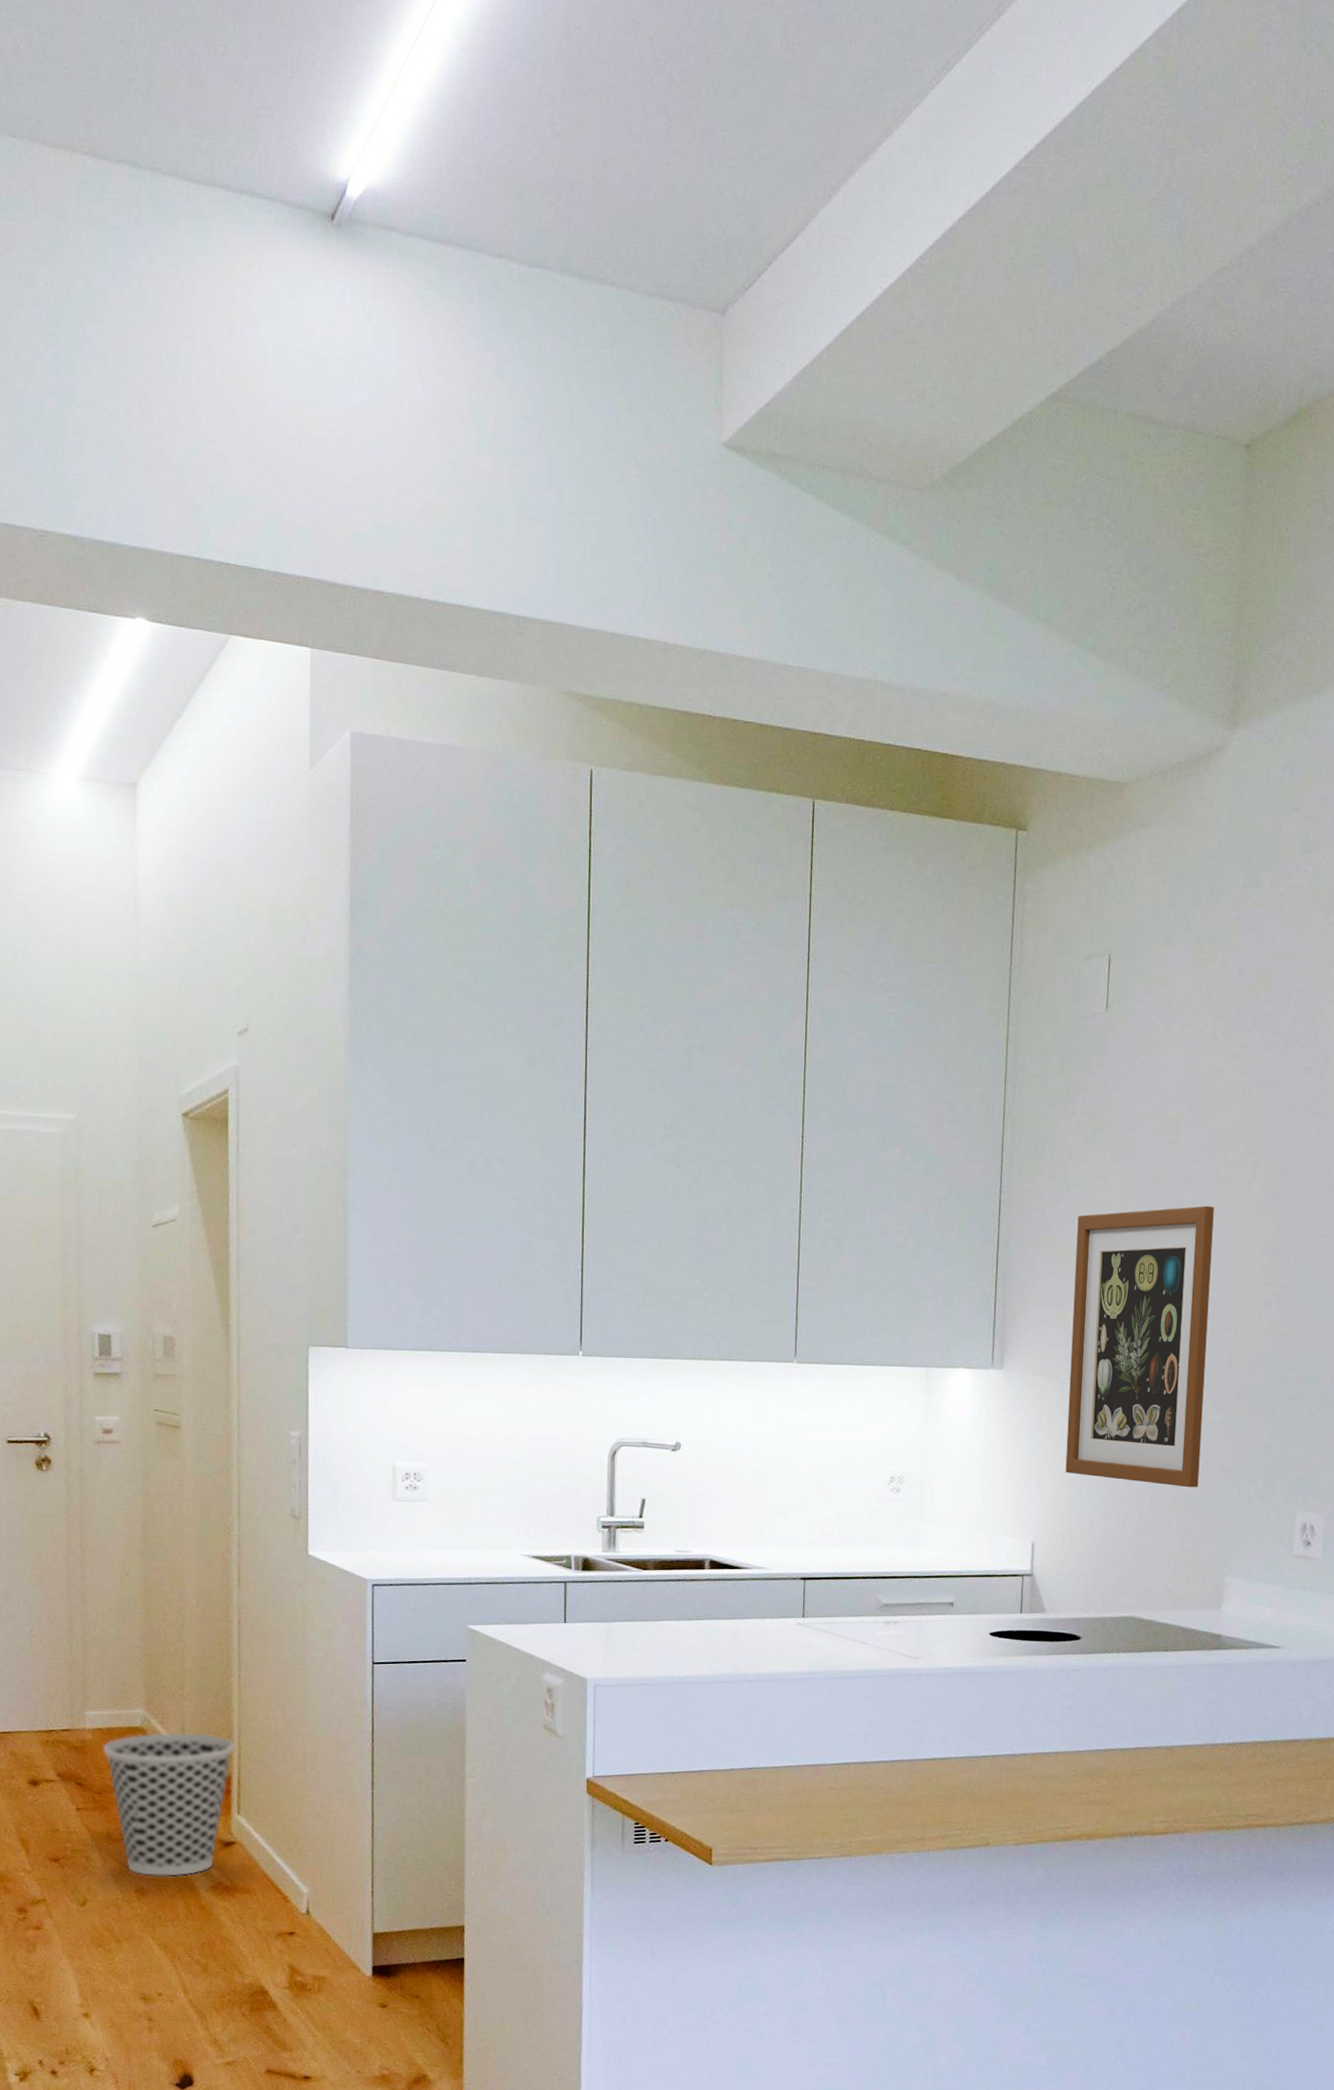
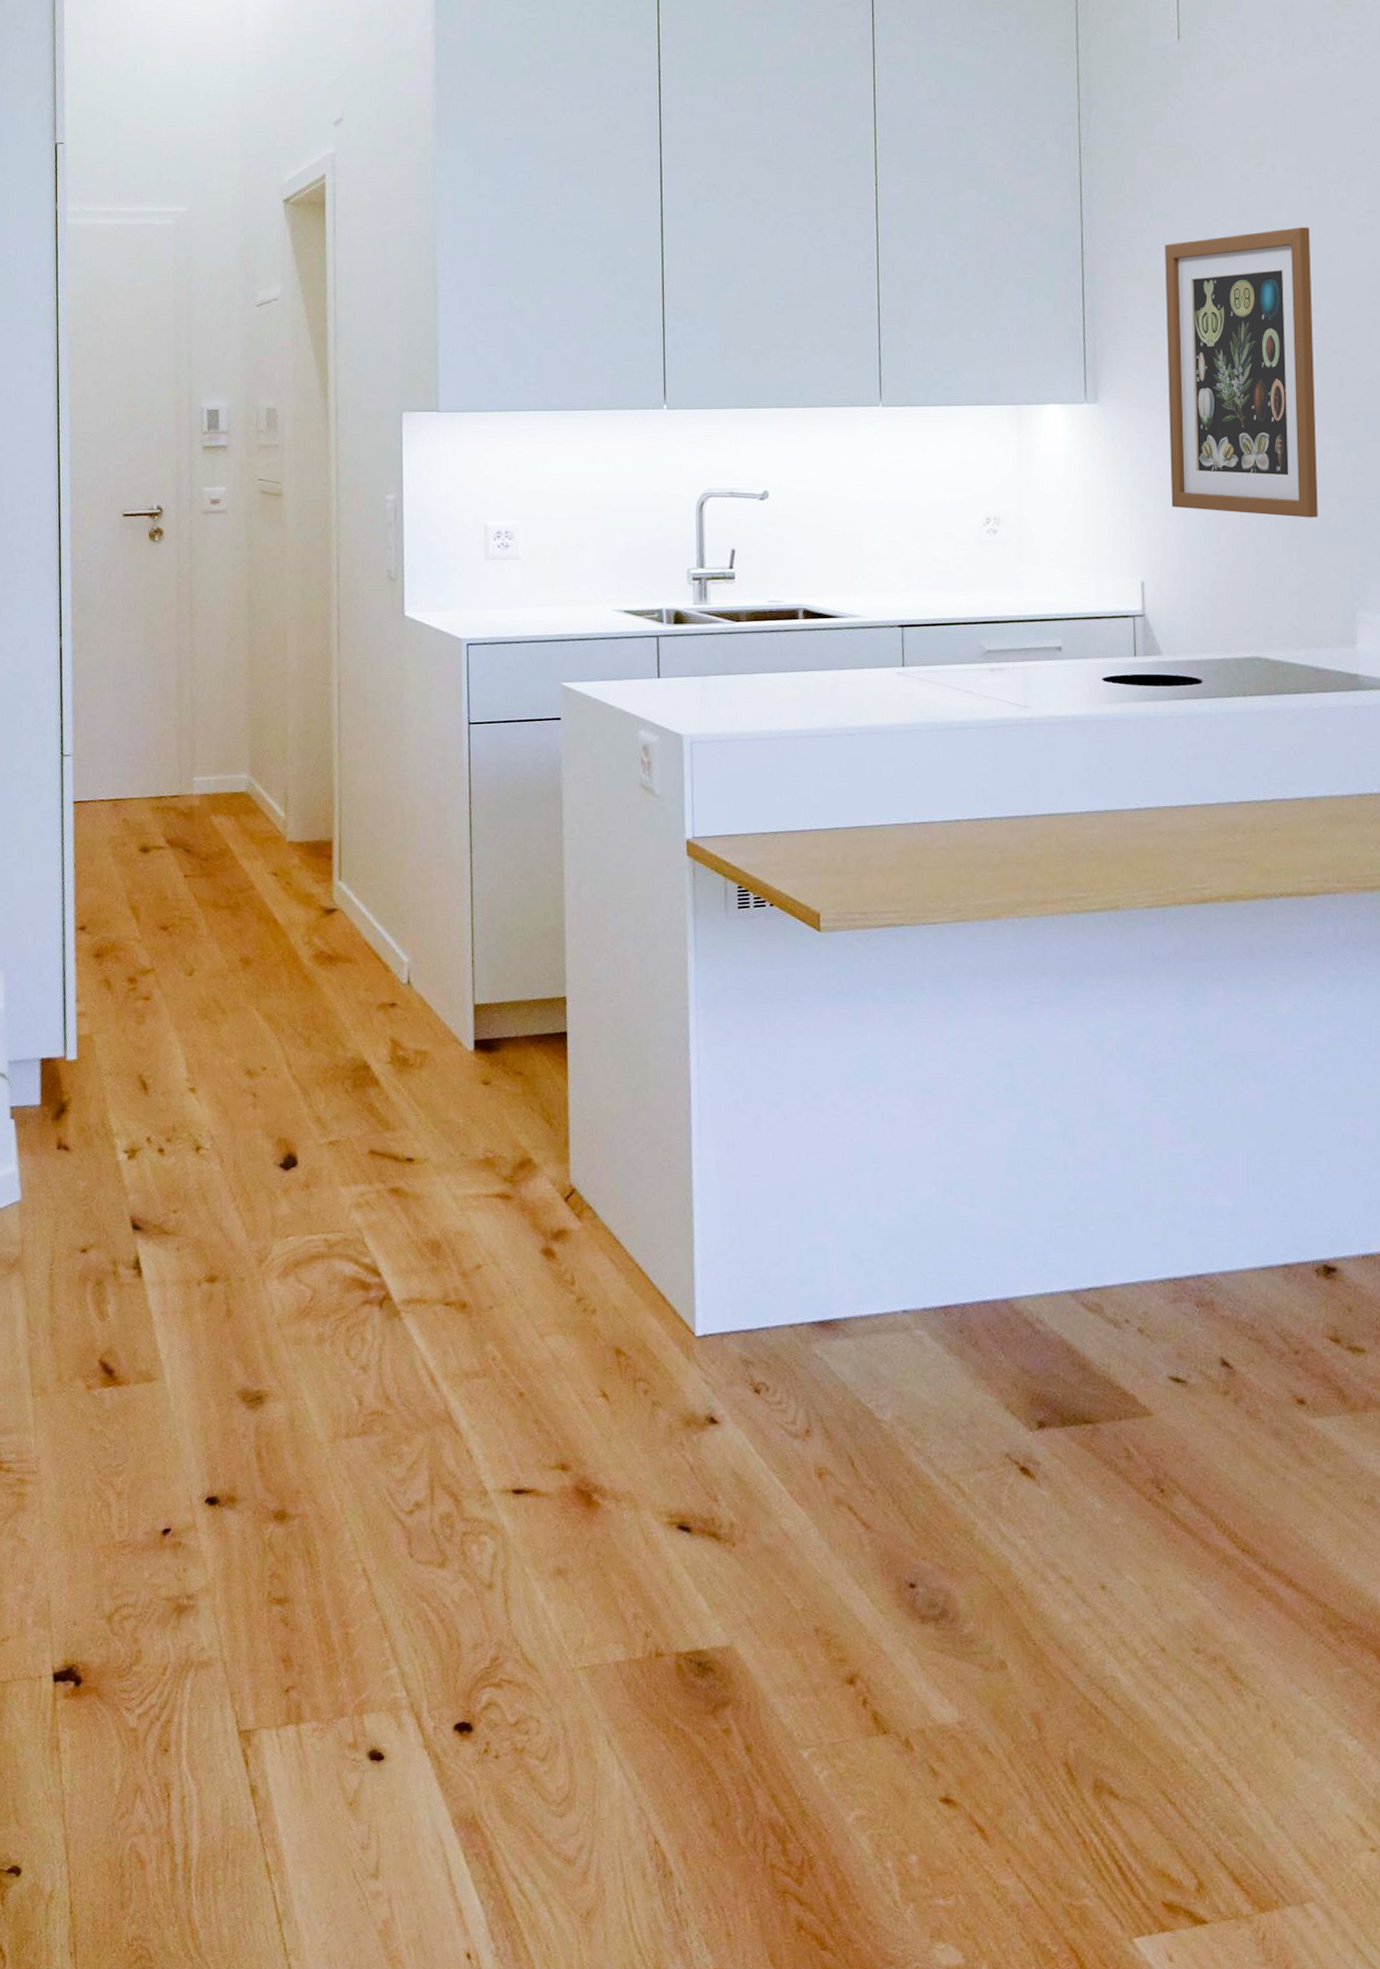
wastebasket: present [102,1732,236,1877] -> none [209,796,337,946]

